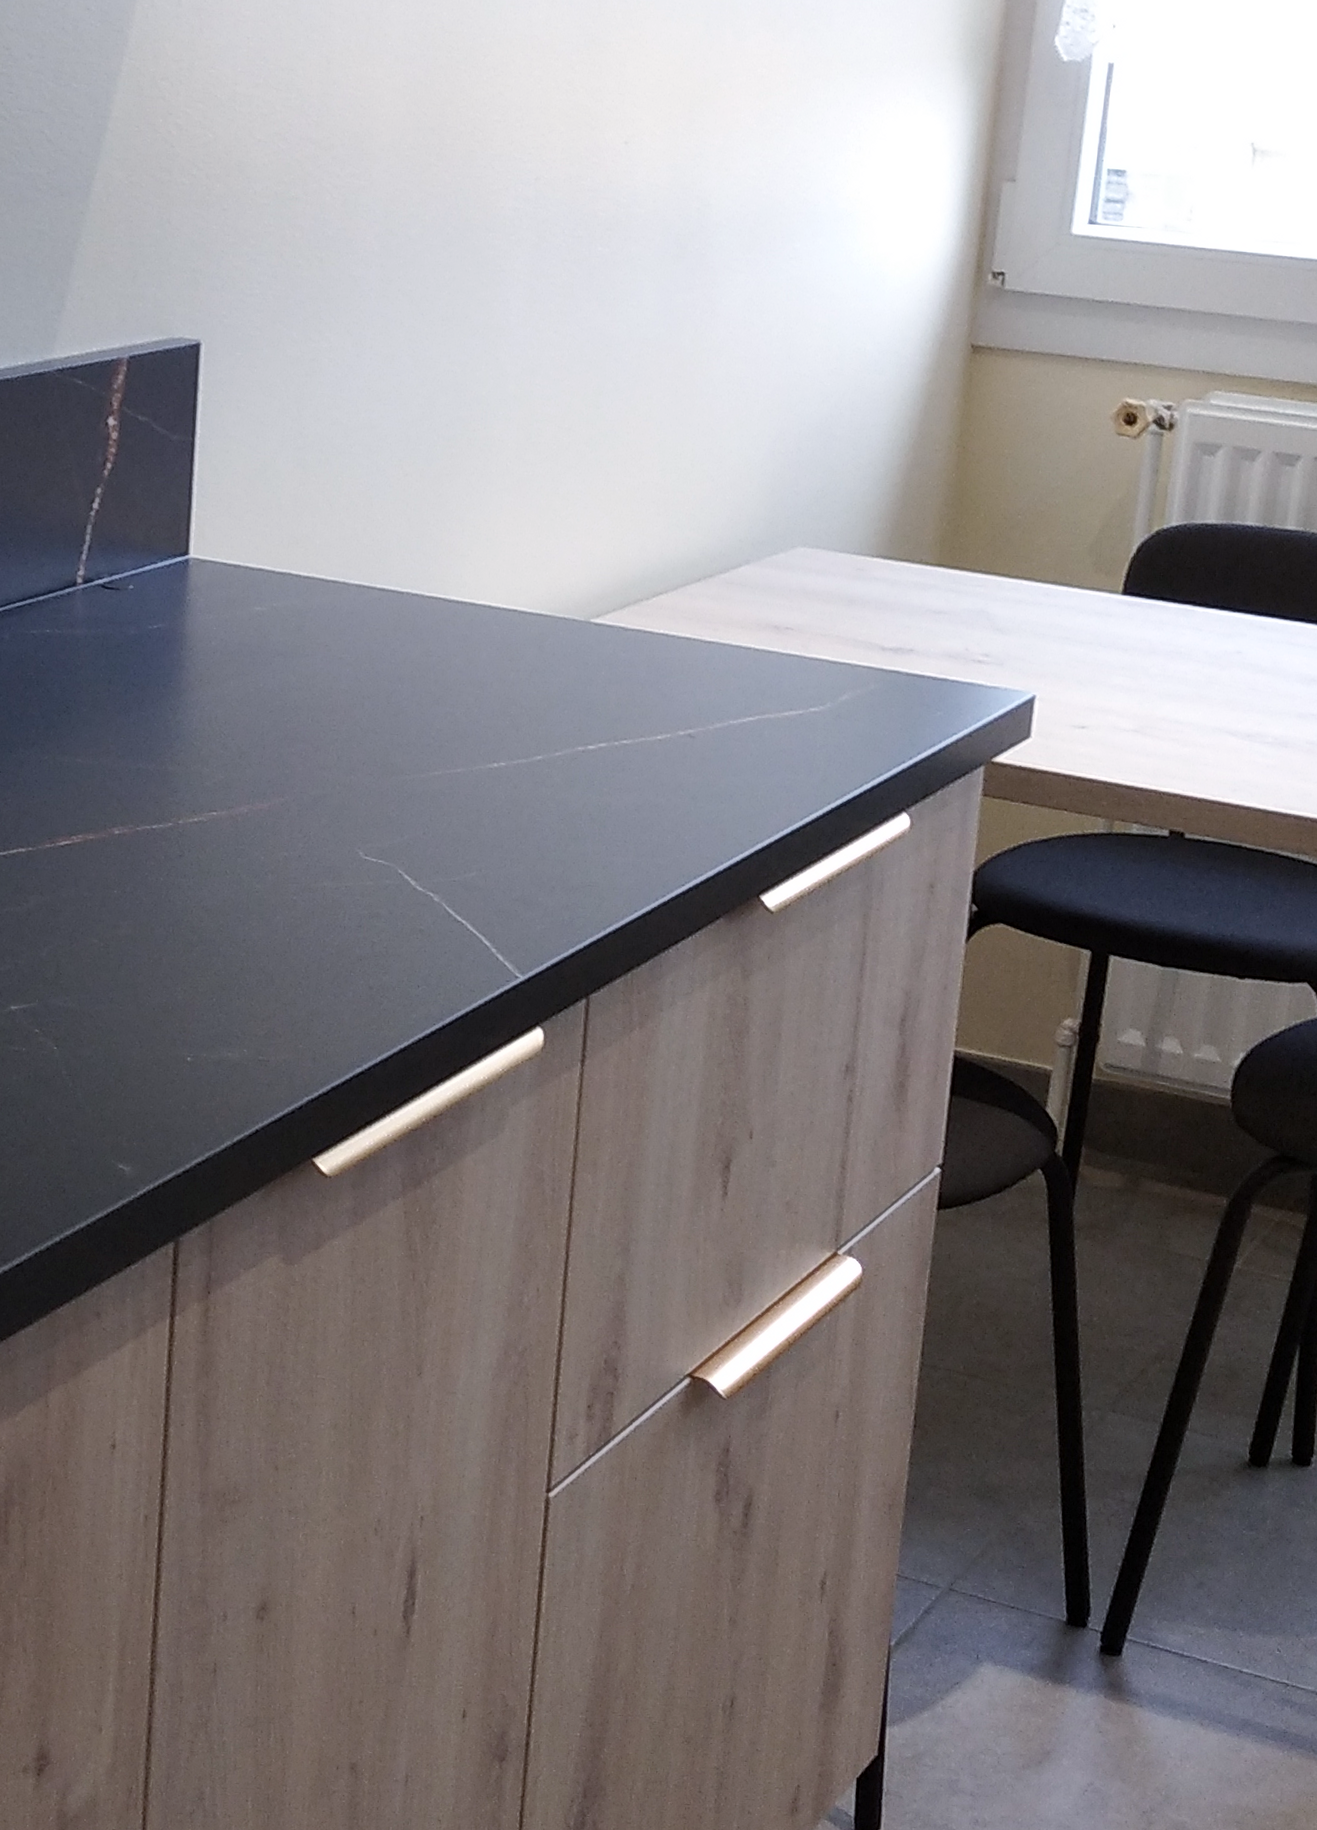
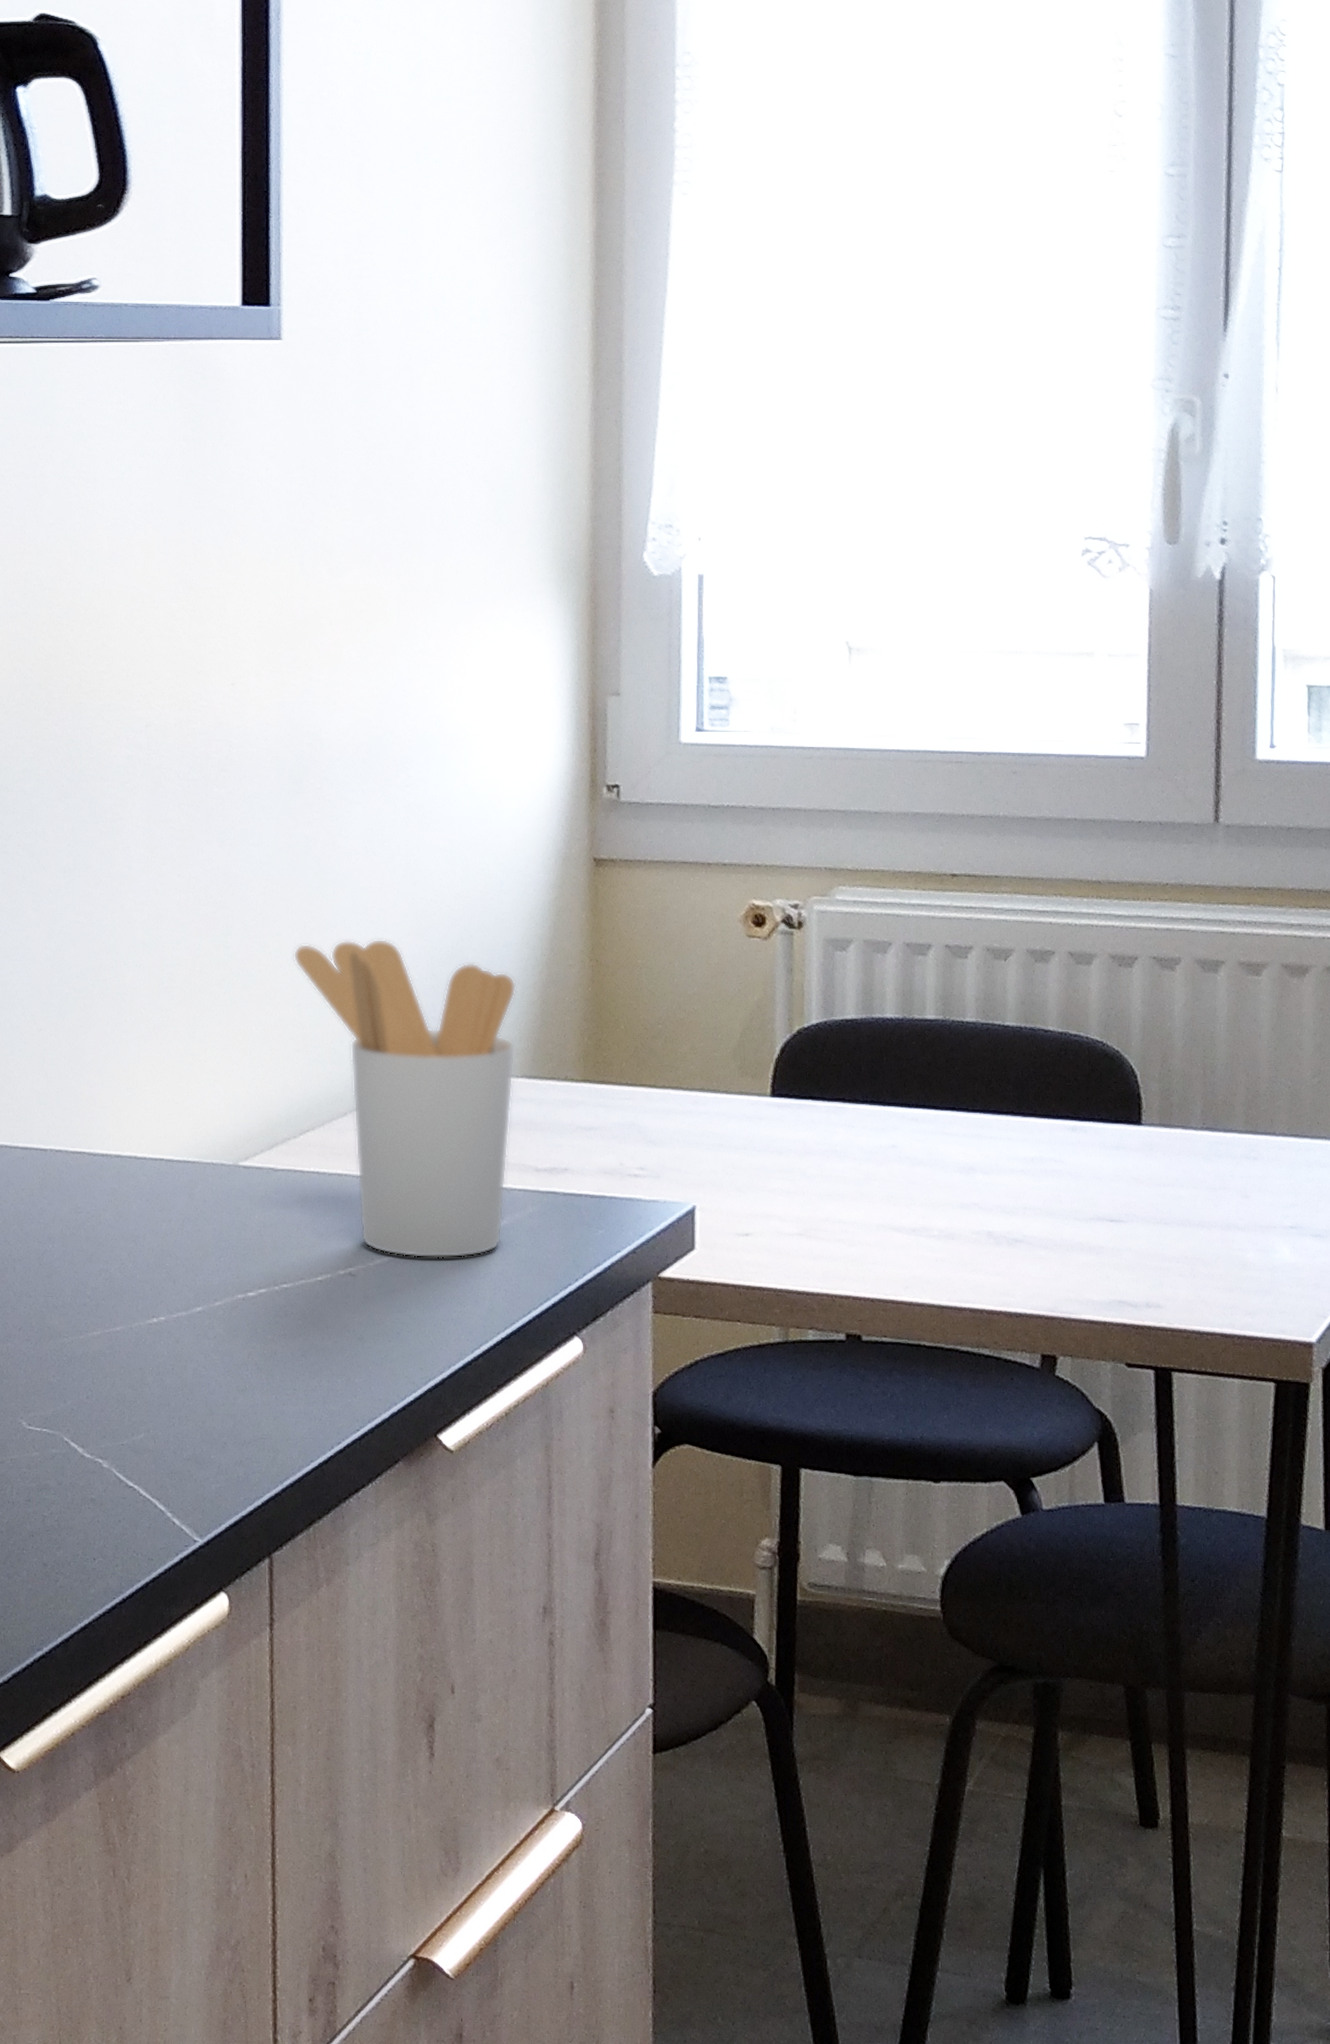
utensil holder: none [661,408,881,729] -> present [293,938,516,1259]

